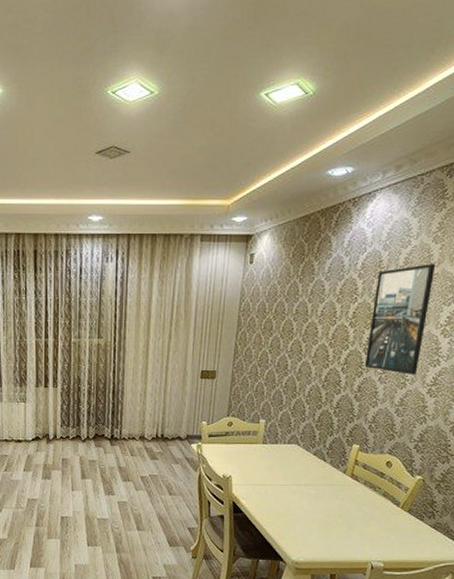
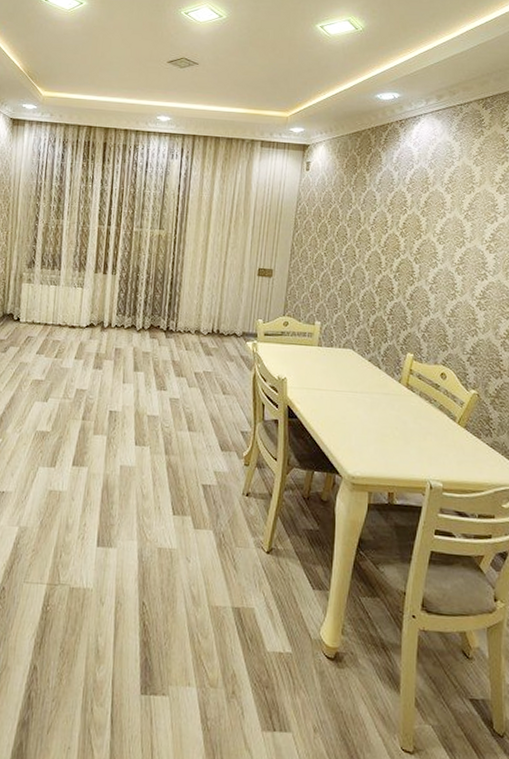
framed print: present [364,263,436,375] -> none [415,183,478,287]

